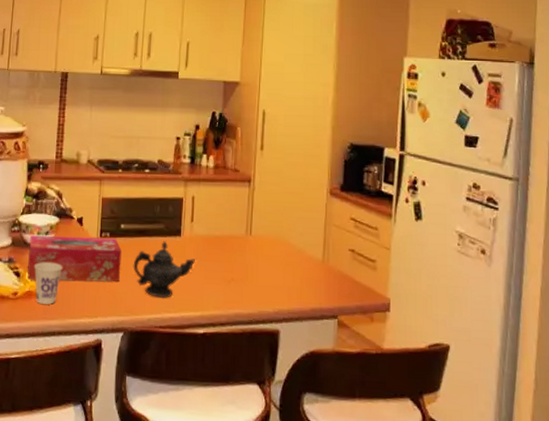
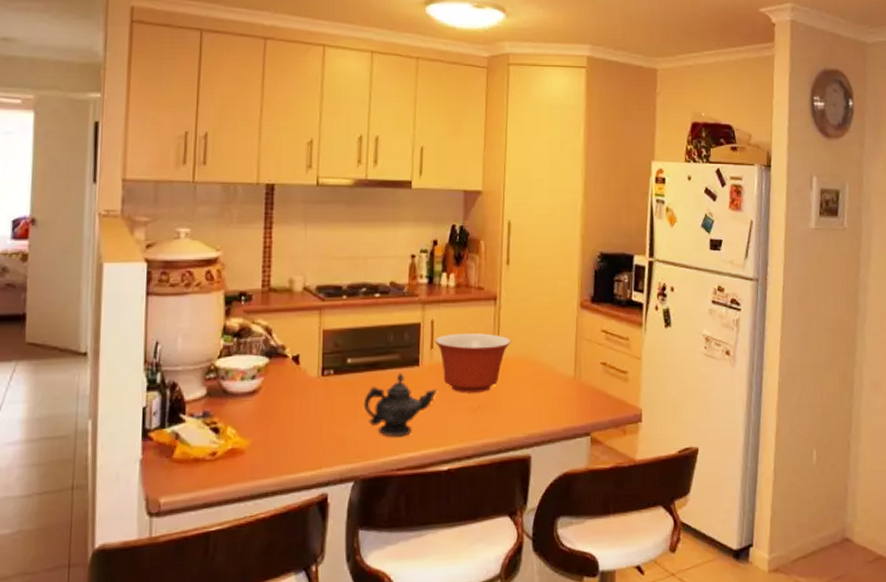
tissue box: present [27,235,122,282] -> none [229,376,349,435]
cup: present [34,262,63,304] -> none [238,411,276,462]
mixing bowl: none [195,210,264,266] -> present [435,333,511,393]

